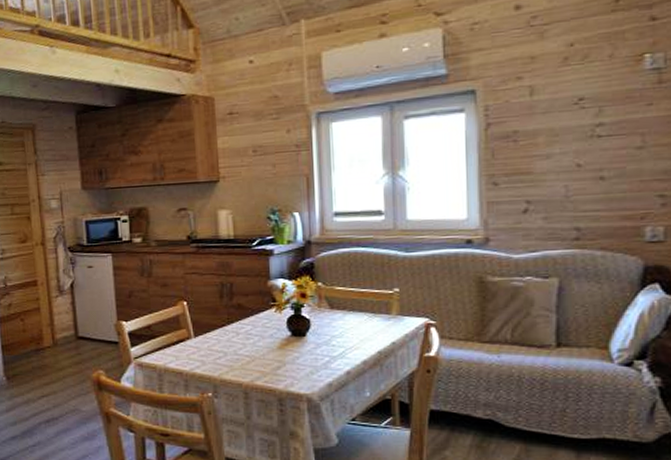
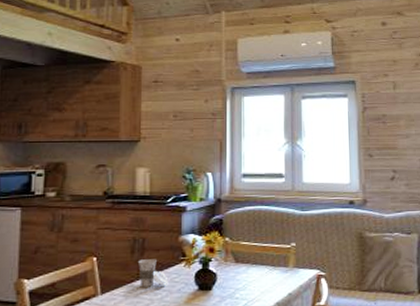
cup: none [227,304,260,332] -> present [137,259,169,287]

